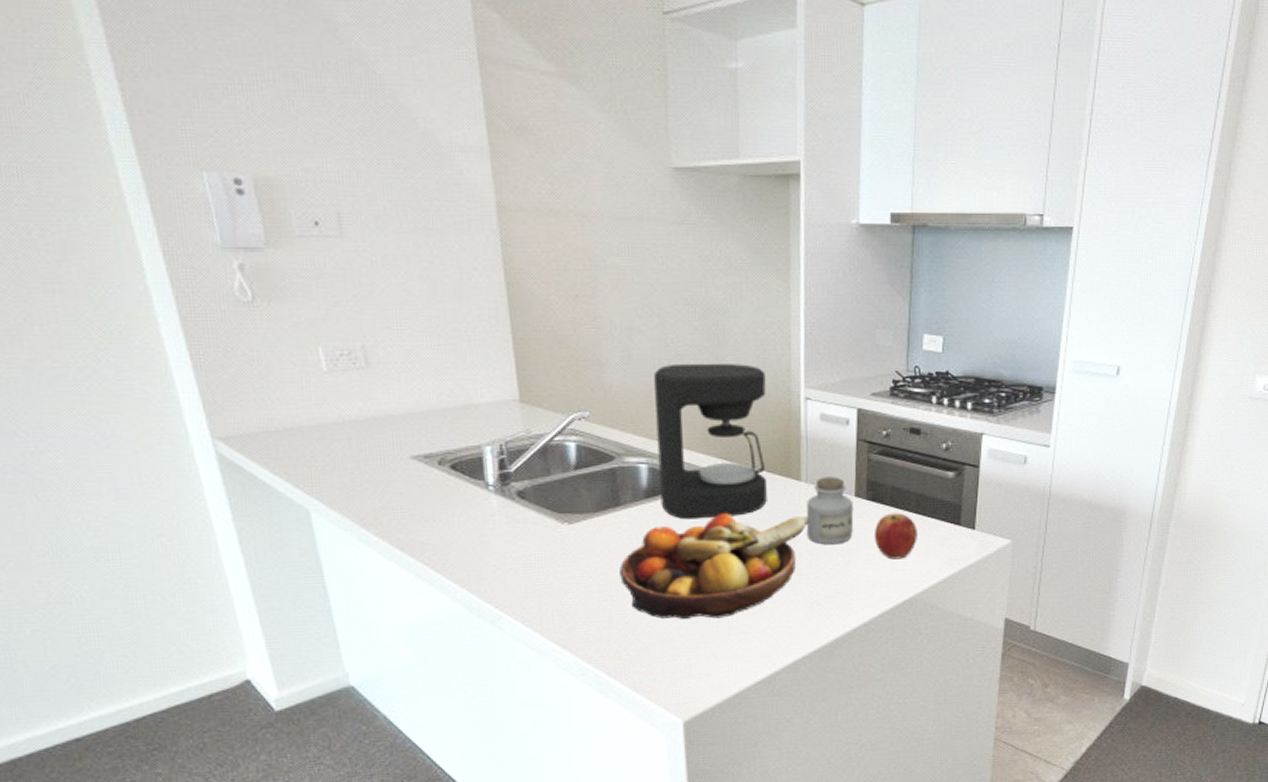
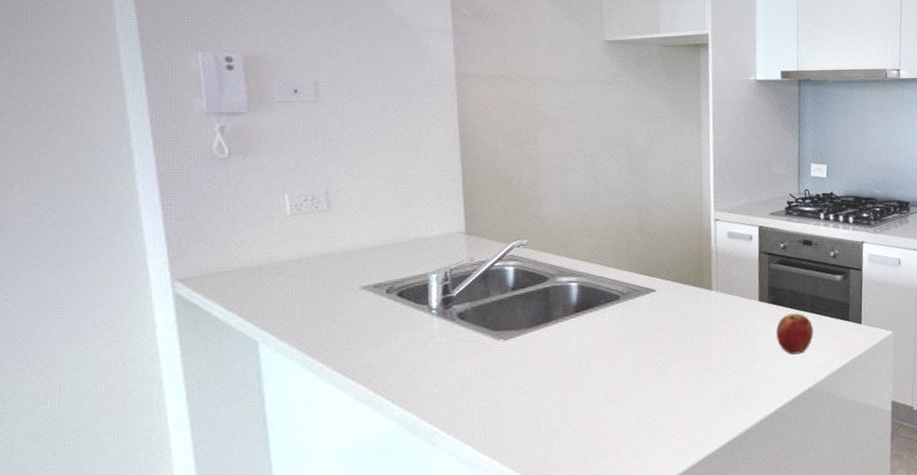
fruit bowl: present [619,513,809,619] -> none [549,321,719,423]
coffee maker: present [654,363,767,520] -> none [585,193,683,330]
jar: present [806,476,854,545] -> none [717,285,758,346]

